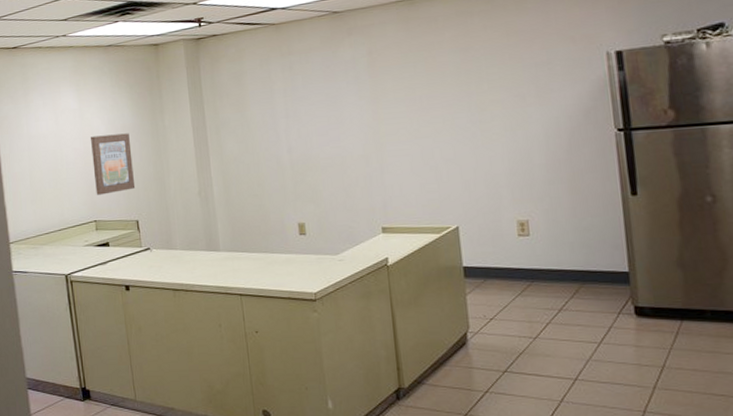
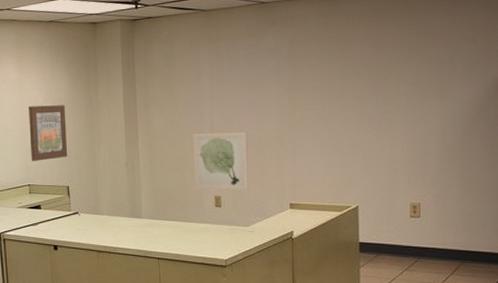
wall art: none [269,152,335,217] -> present [193,132,249,191]

